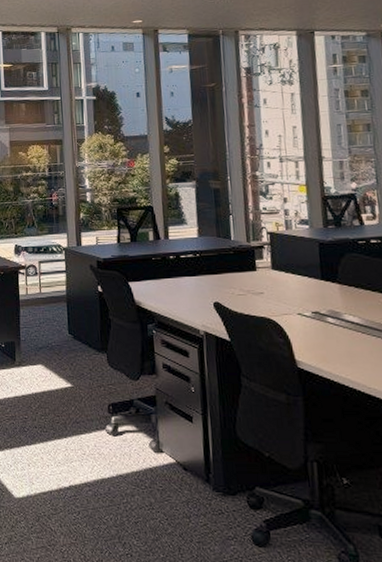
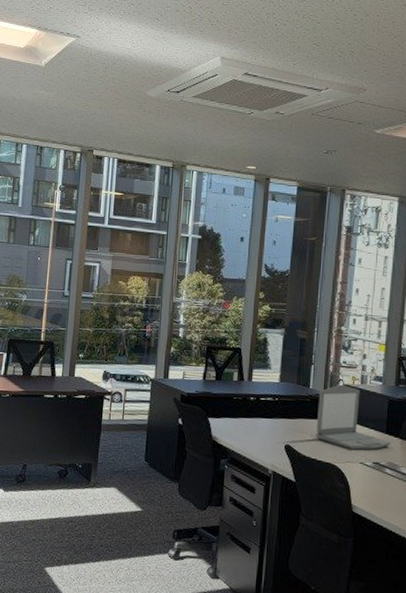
laptop: none [242,232,329,300] -> present [315,384,391,451]

